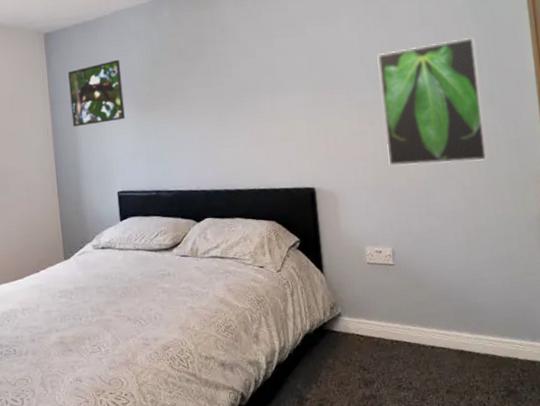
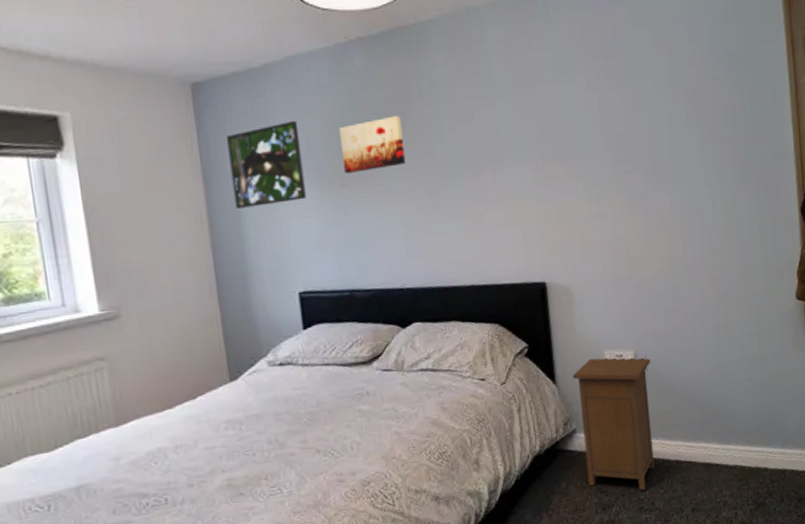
wall art: none [151,54,202,99] -> present [339,115,406,173]
nightstand: none [337,252,411,371] -> present [572,355,655,491]
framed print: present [377,38,488,166] -> none [619,103,741,255]

